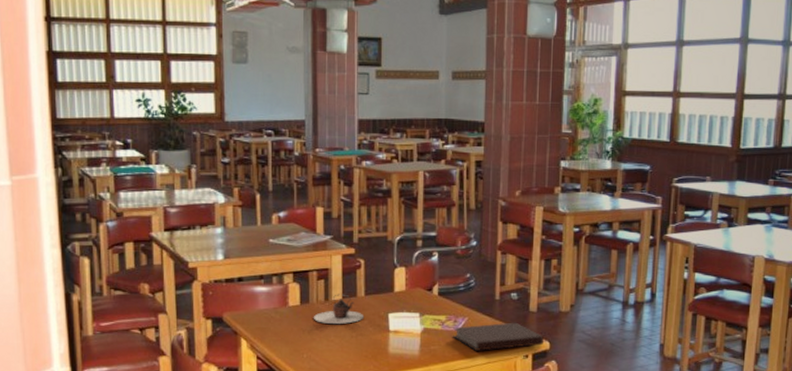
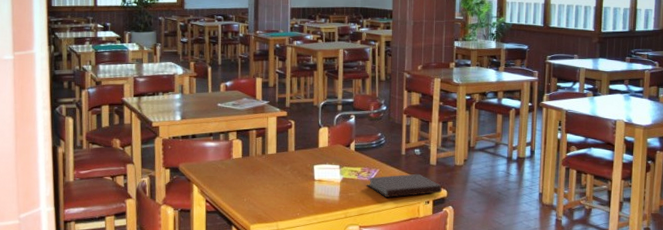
teapot: present [313,294,363,324] -> none [252,149,293,174]

